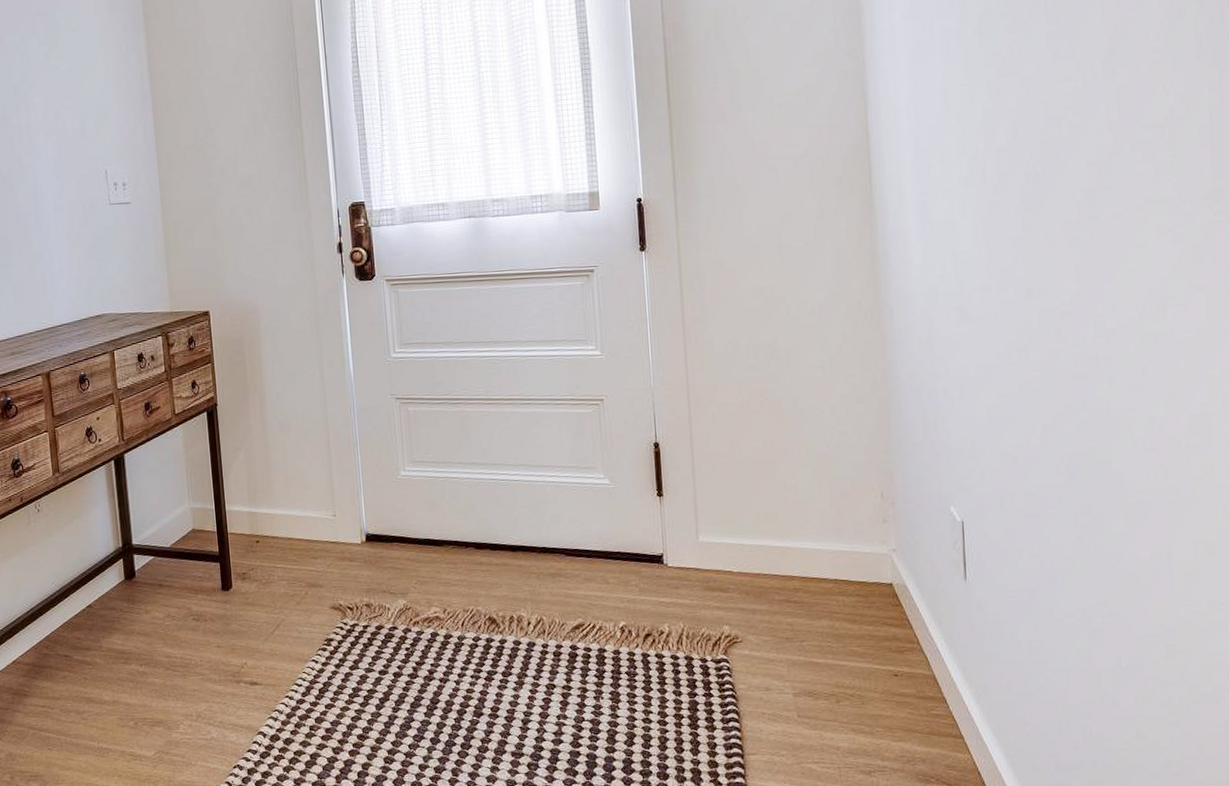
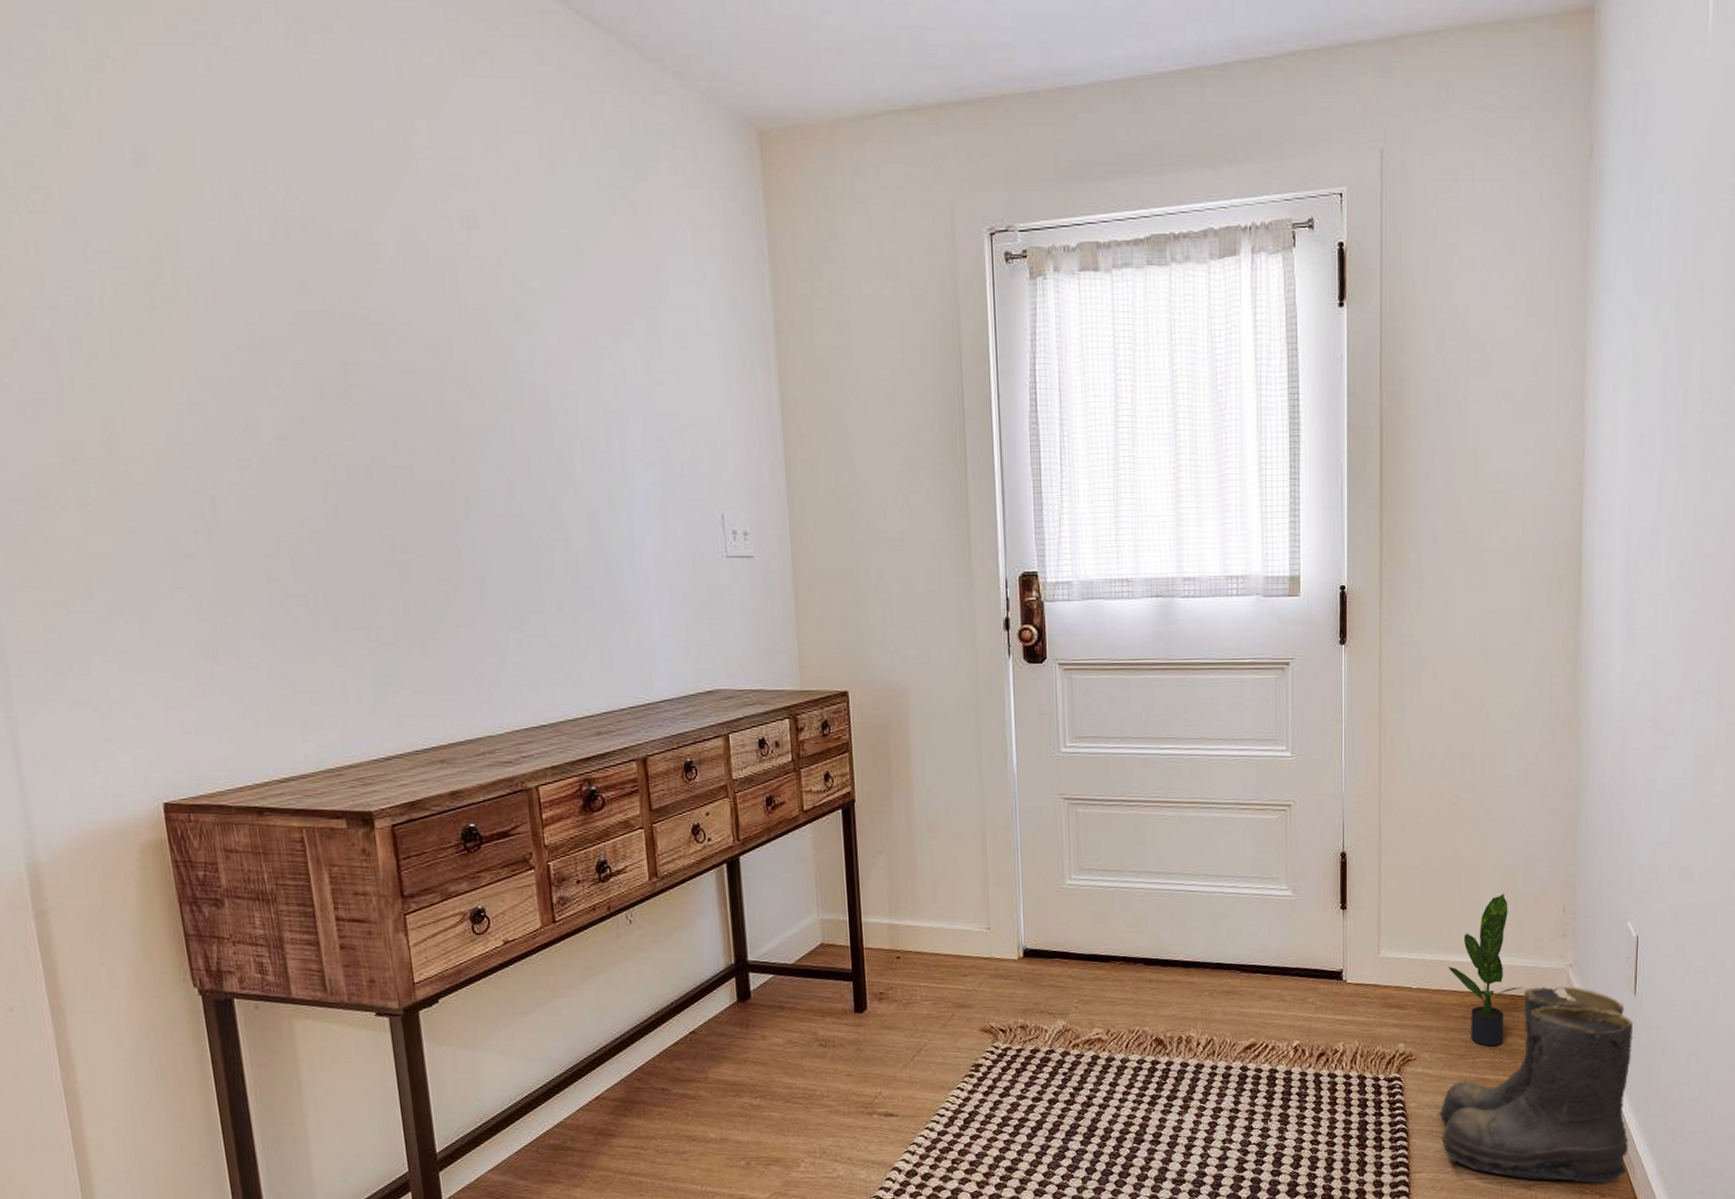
boots: none [767,571,974,773] -> present [1436,986,1634,1184]
potted plant: none [768,480,846,630] -> present [1448,893,1523,1047]

